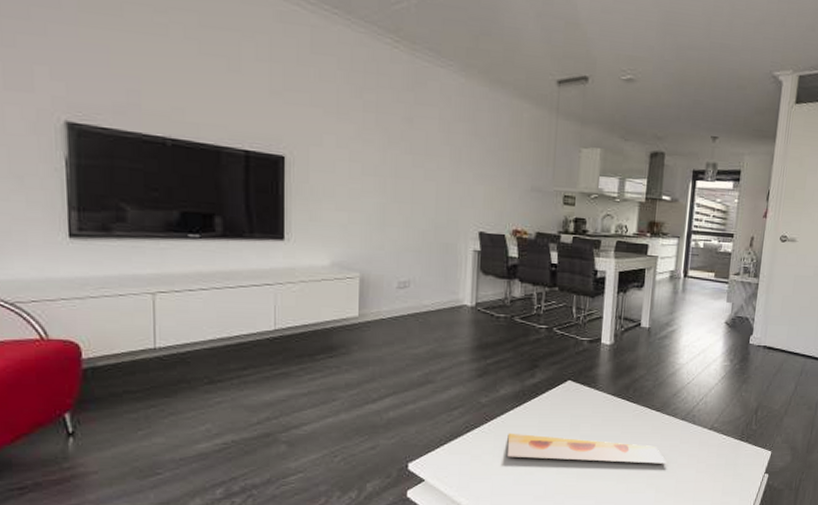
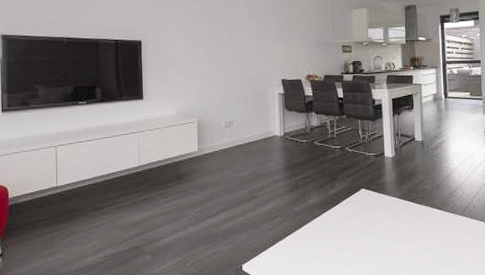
painting: present [507,433,668,464] -> none [318,235,454,256]

